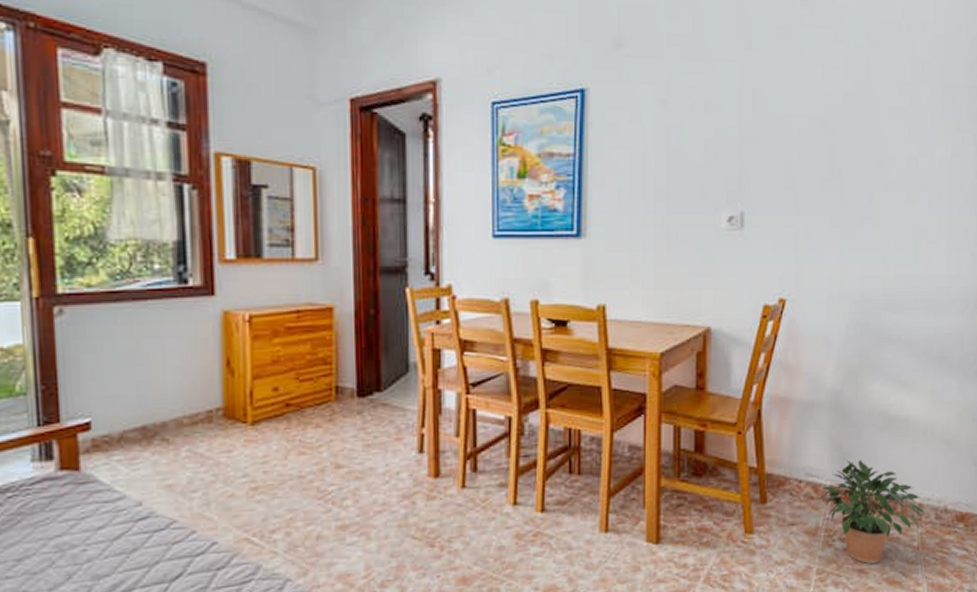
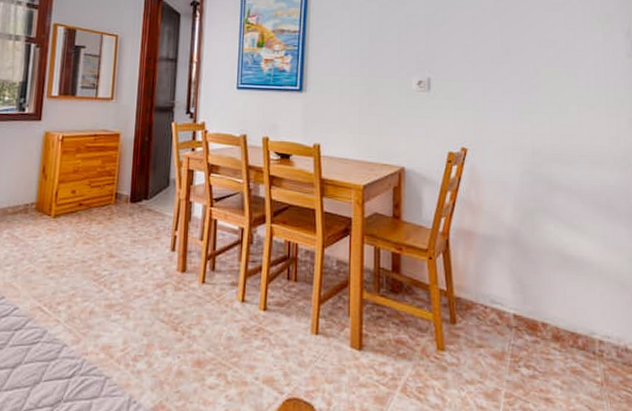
potted plant: present [816,458,927,565] -> none [501,289,608,395]

